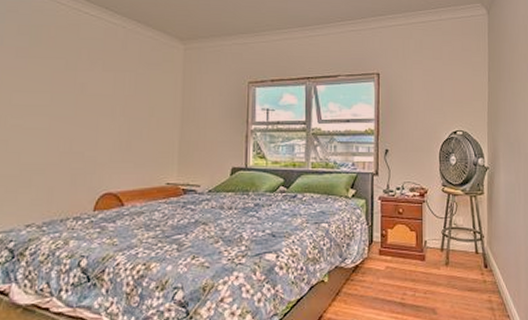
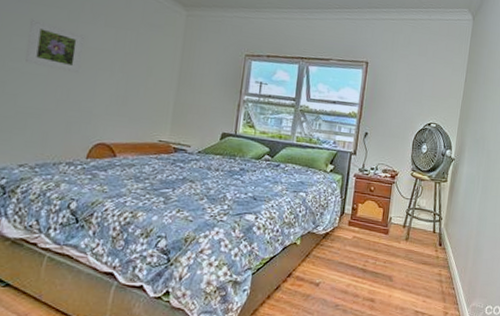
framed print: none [25,73,84,122] -> present [24,19,85,73]

